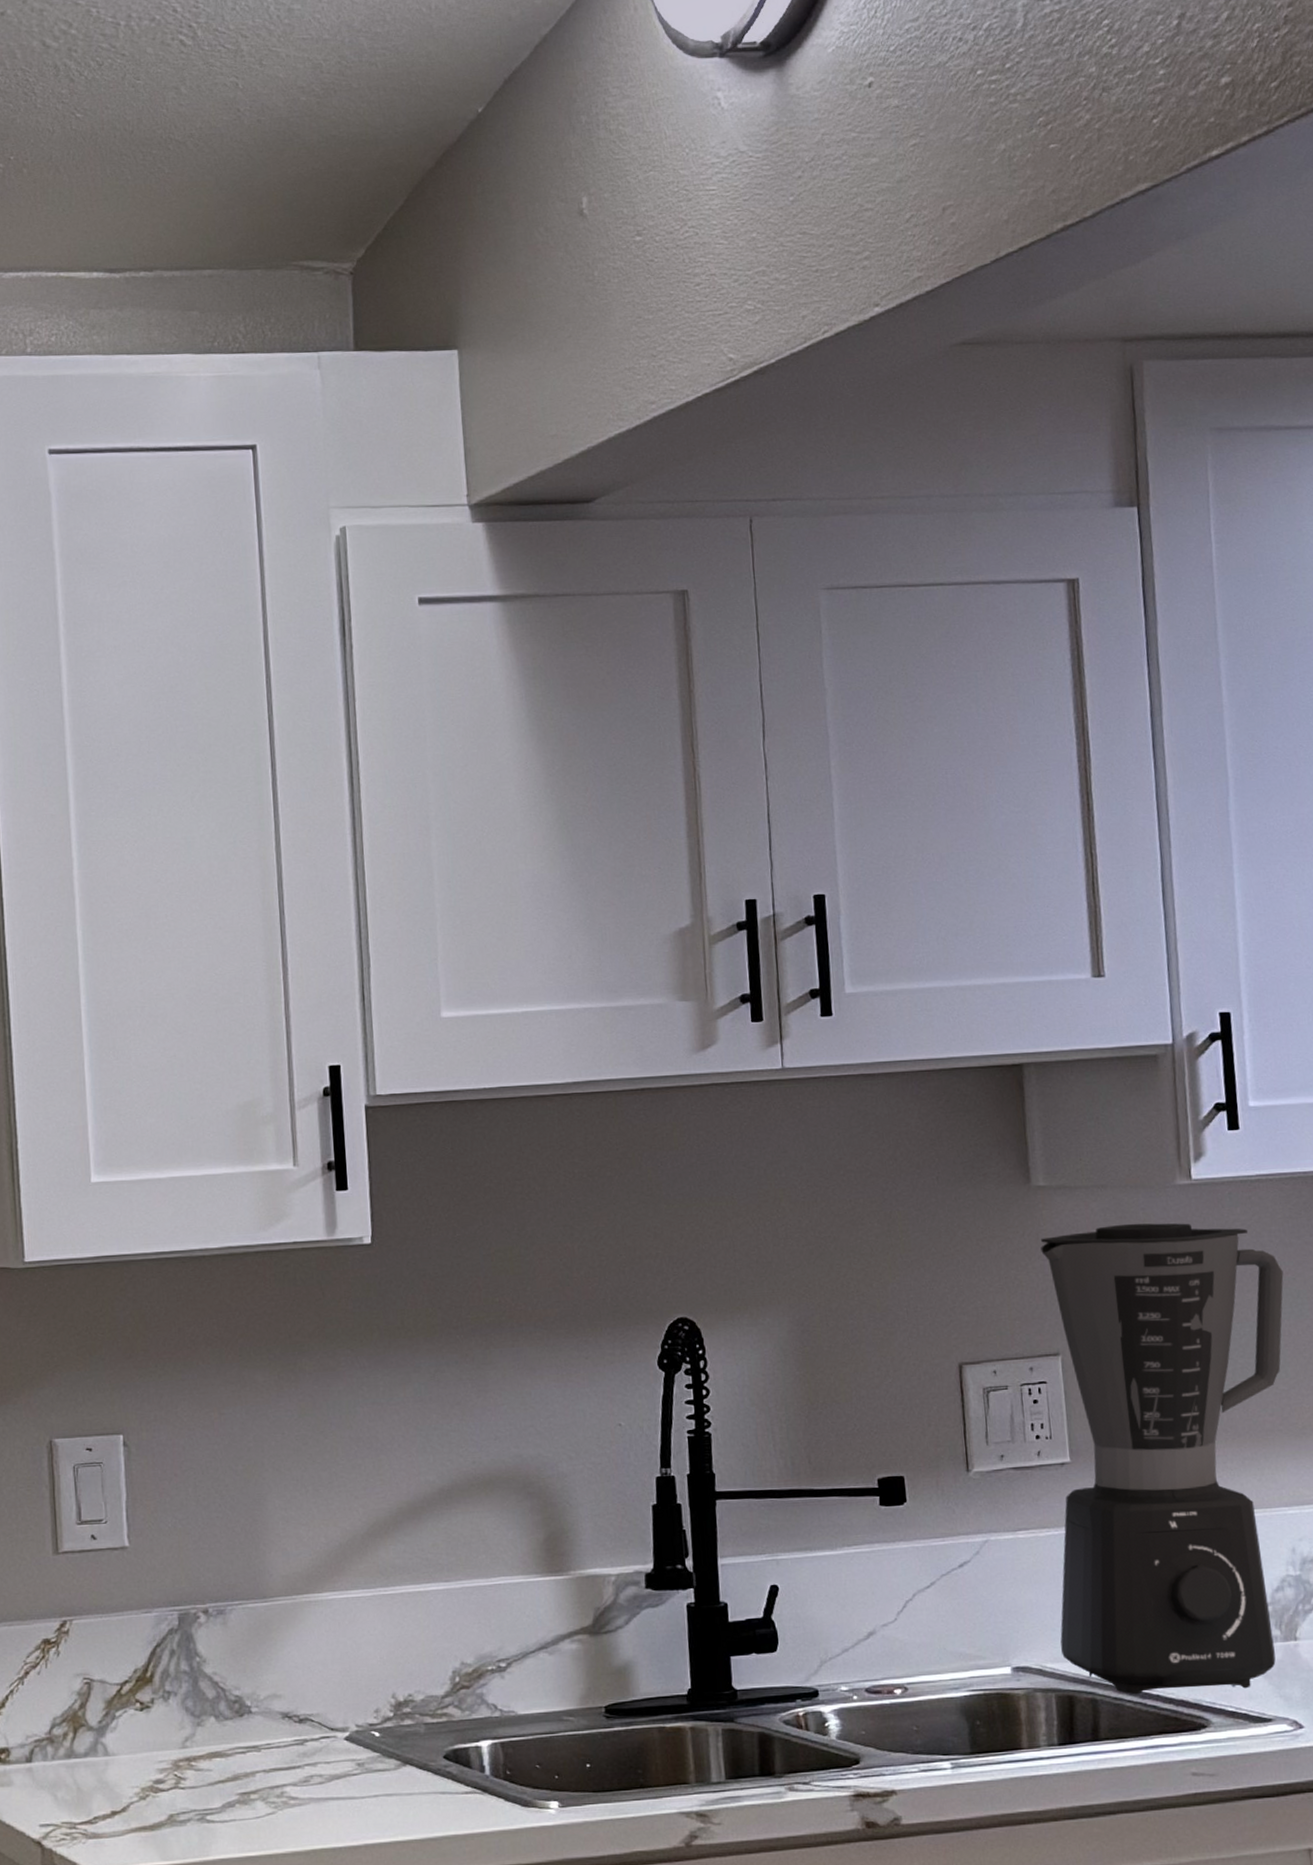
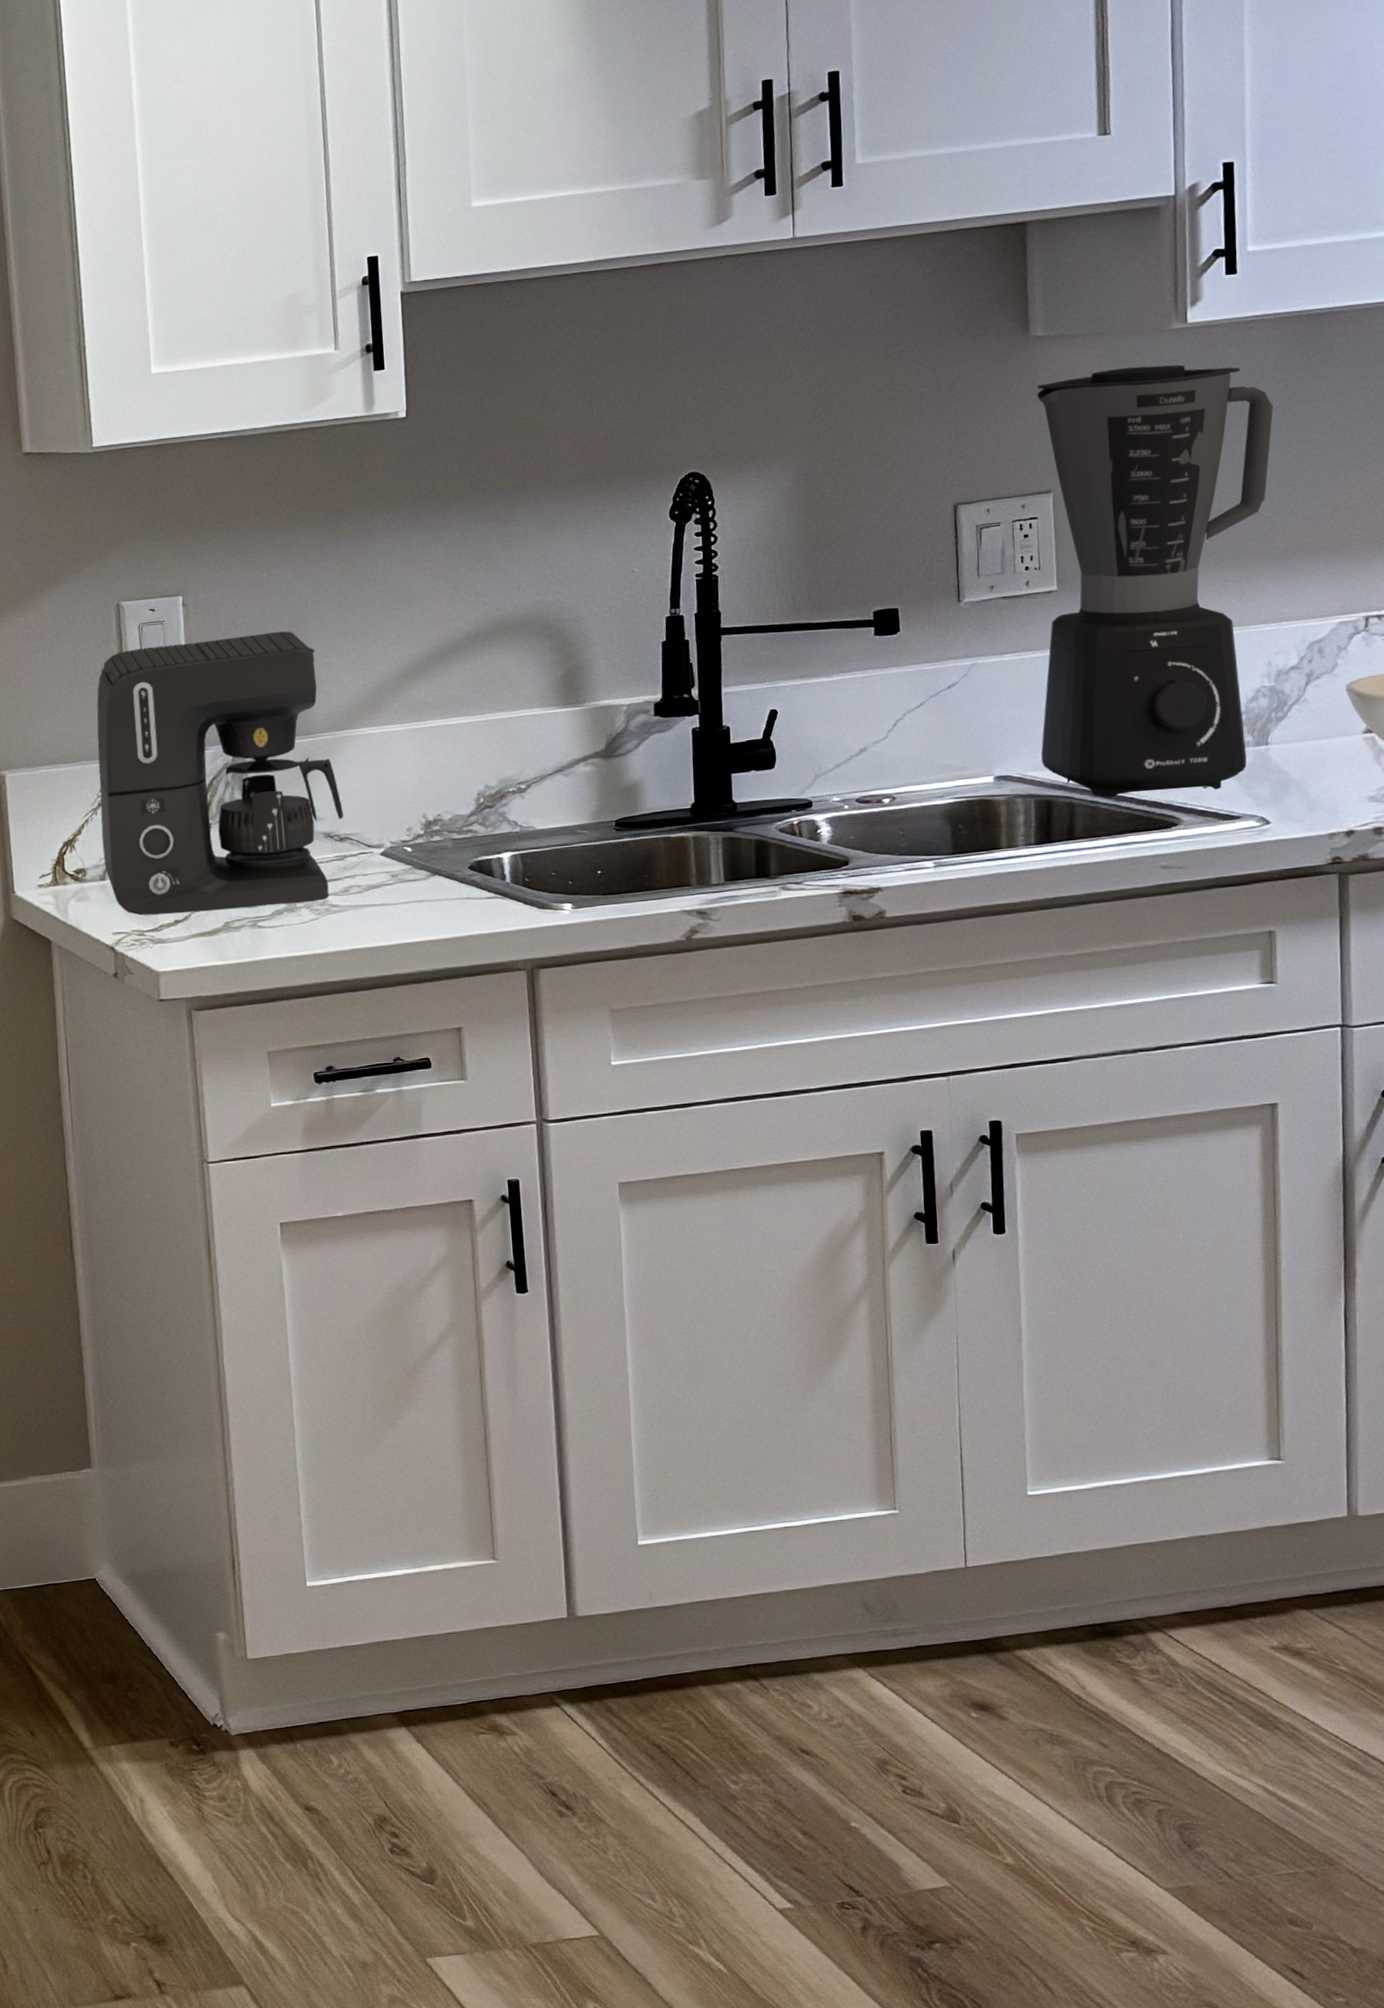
coffee maker: none [25,1478,303,1805] -> present [96,631,343,916]

